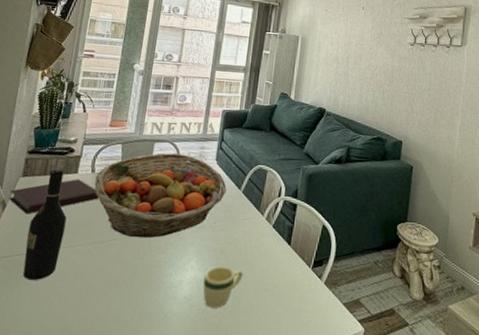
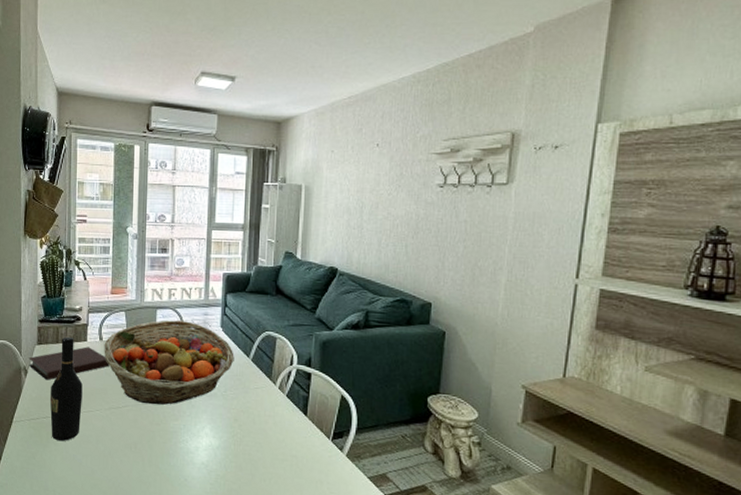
mug: present [203,266,243,308] -> none [219,434,259,475]

